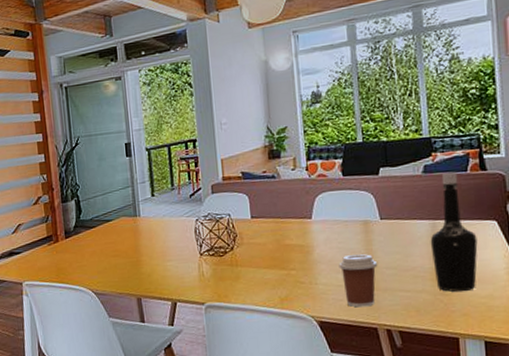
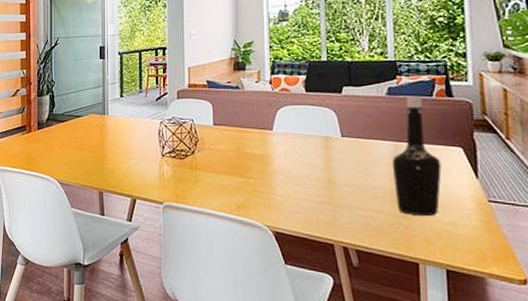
coffee cup: present [338,254,378,307] -> none [297,169,337,222]

